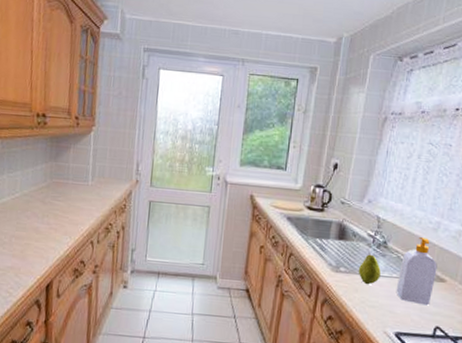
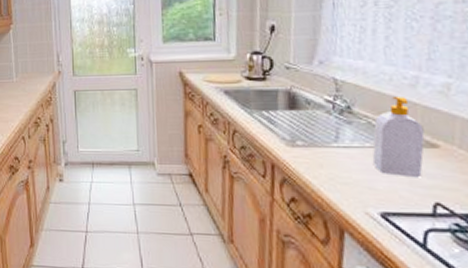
fruit: present [358,251,381,285] -> none [319,120,350,159]

